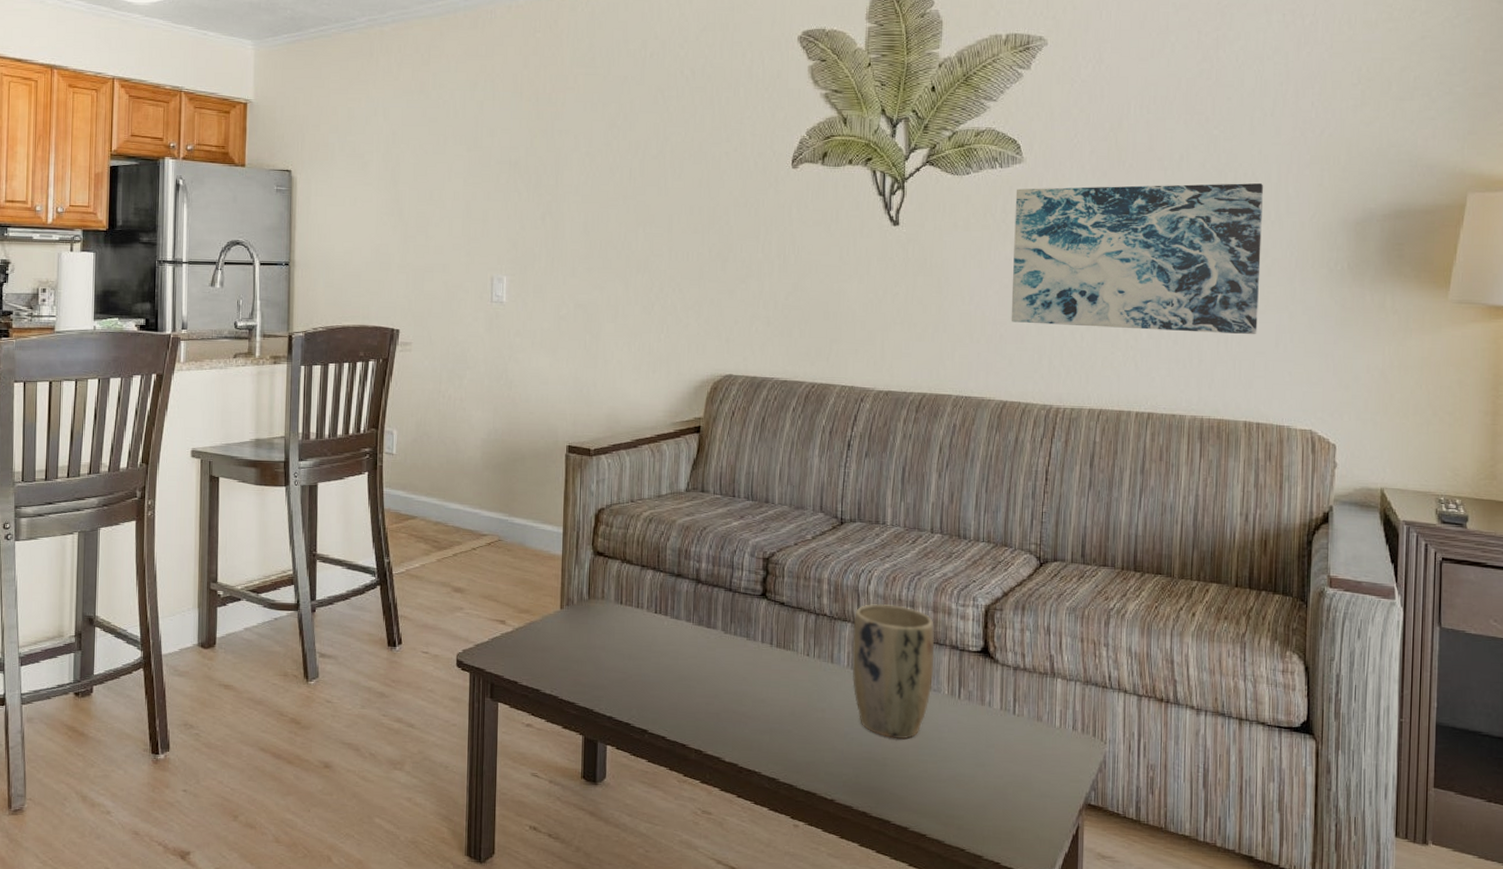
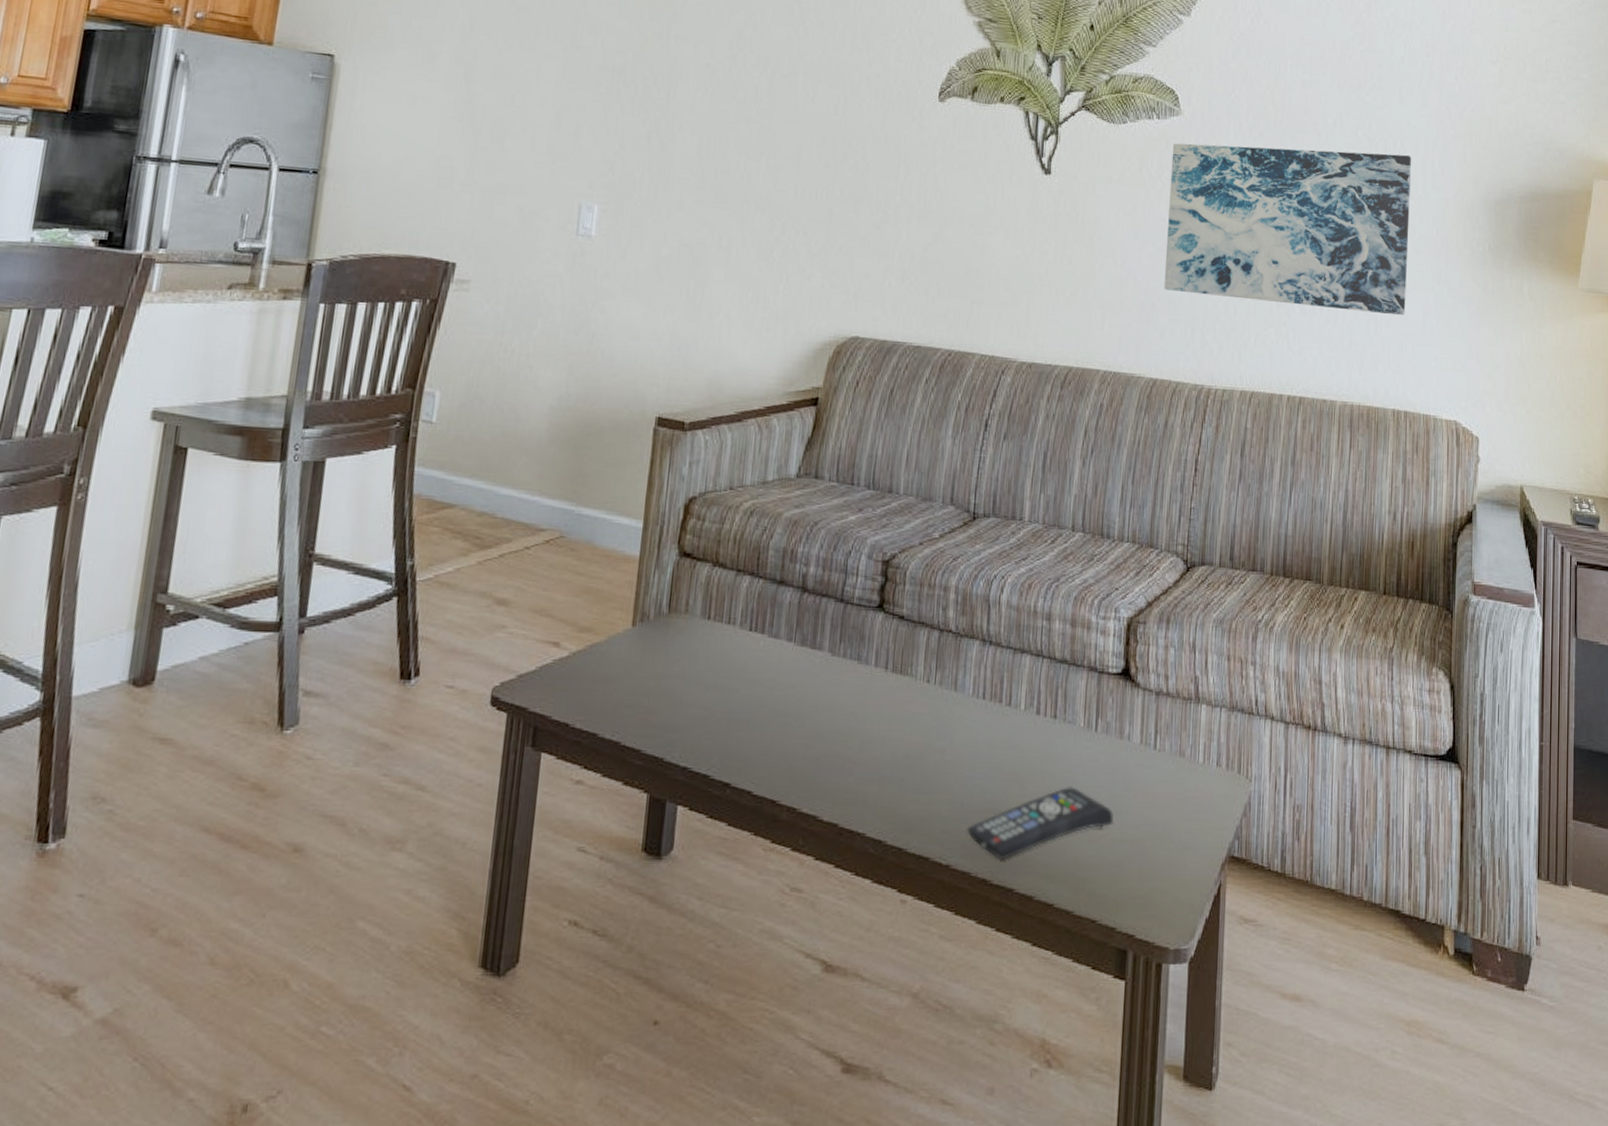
remote control: none [848,742,978,798] -> present [967,787,1114,860]
plant pot: present [851,603,935,740] -> none [977,616,1072,785]

